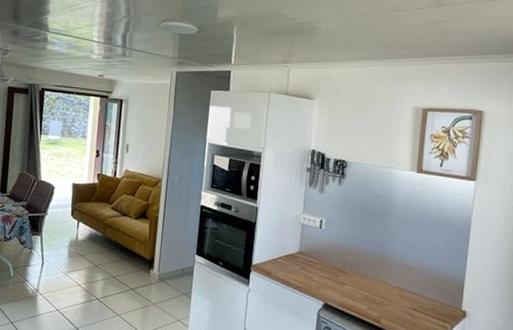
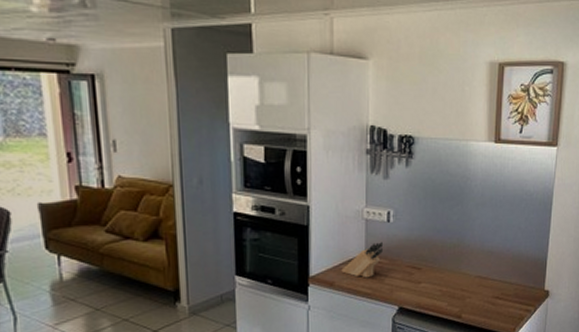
knife block: none [278,244,315,273] -> present [341,242,384,278]

